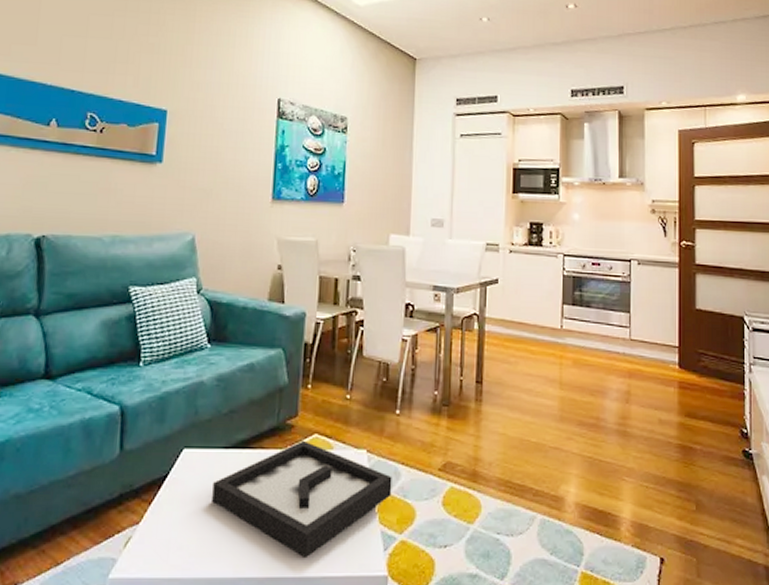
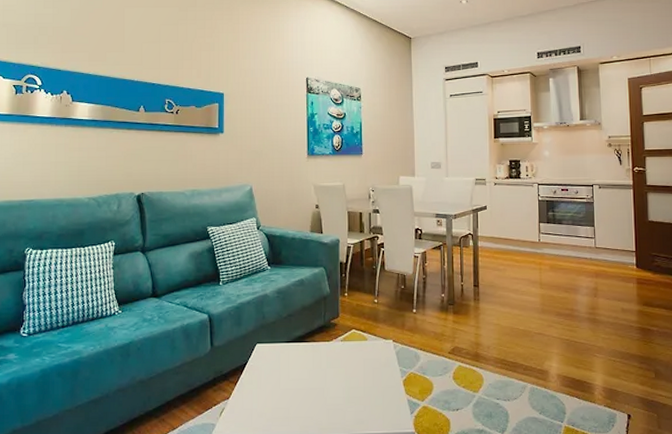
decorative tray: present [212,440,392,557] -> none [280,334,414,420]

